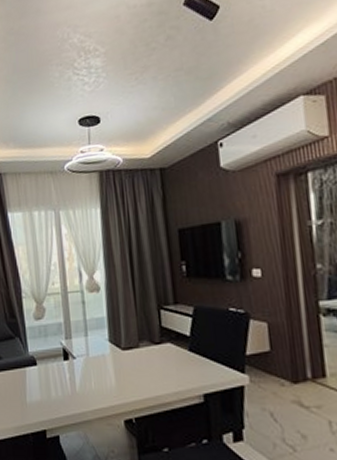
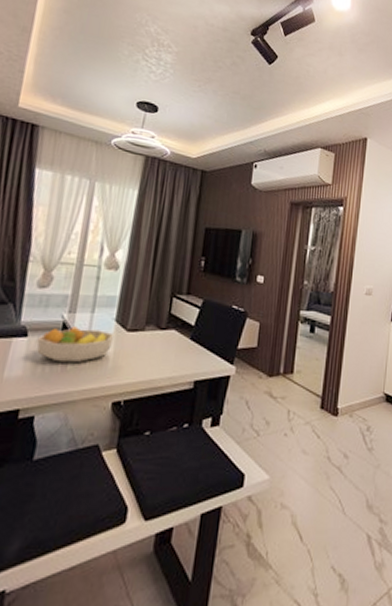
fruit bowl: none [45,351,112,386] -> present [36,326,115,363]

